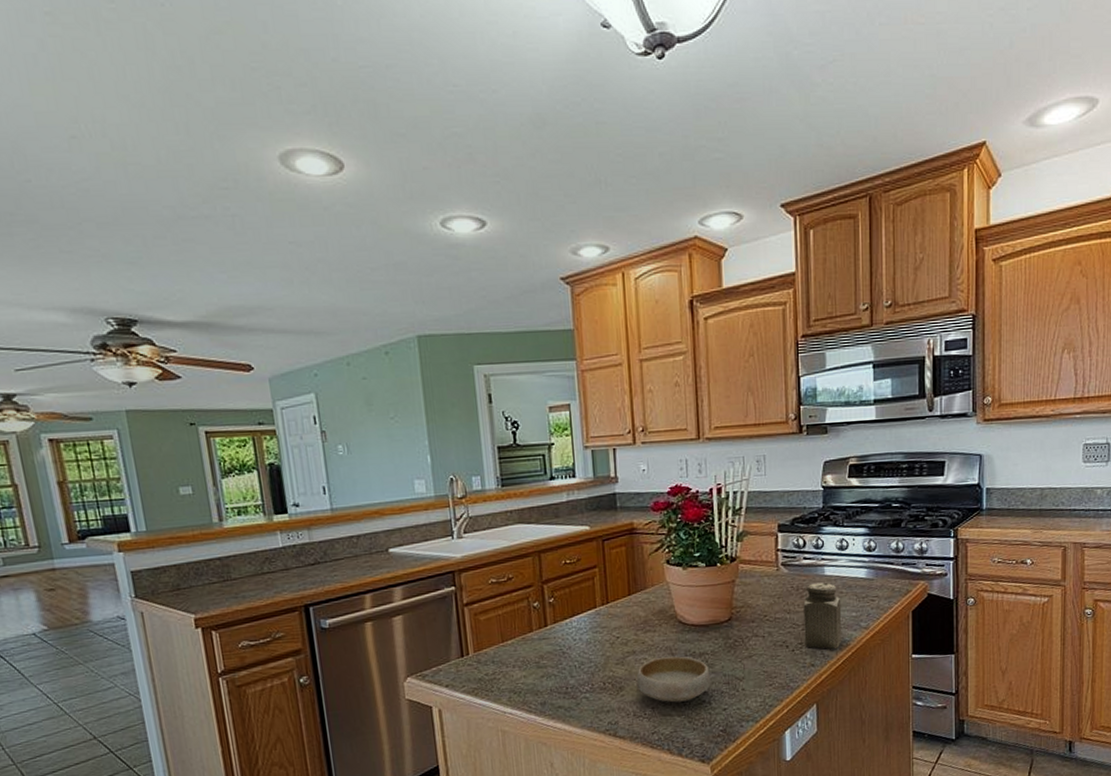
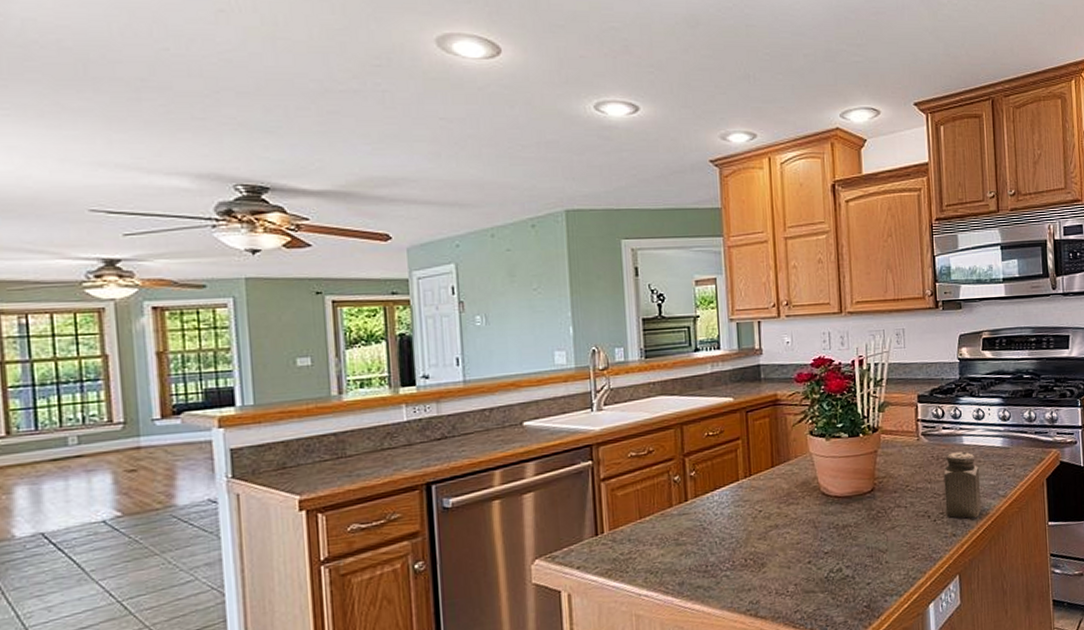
bowl: present [636,656,711,703] -> none [778,529,854,578]

